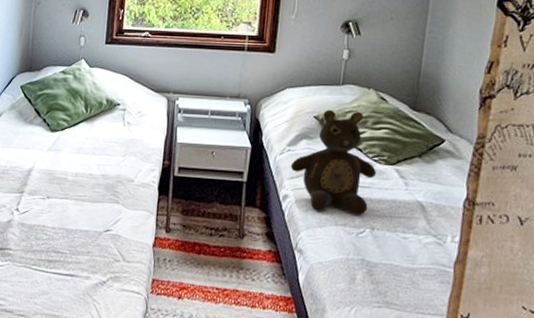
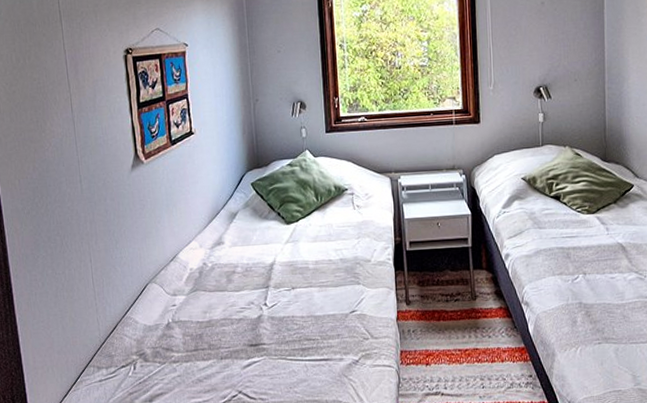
teddy bear: present [290,109,376,216] -> none [507,168,581,265]

